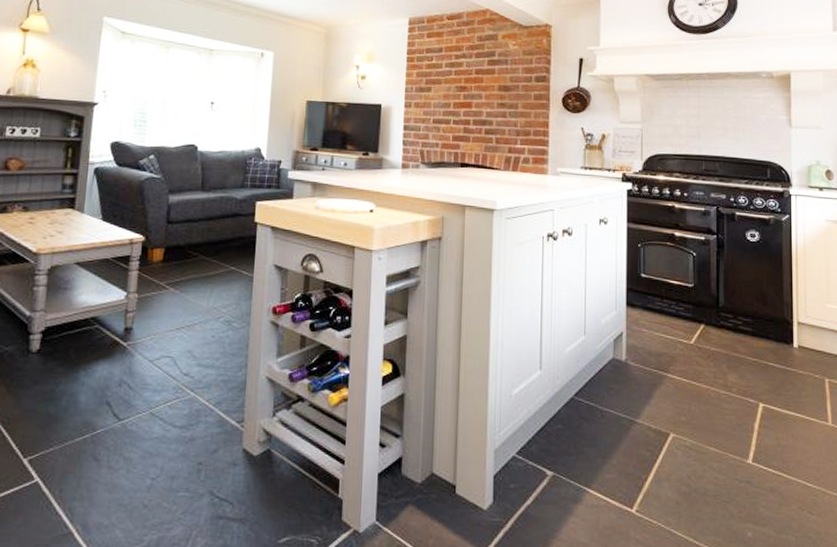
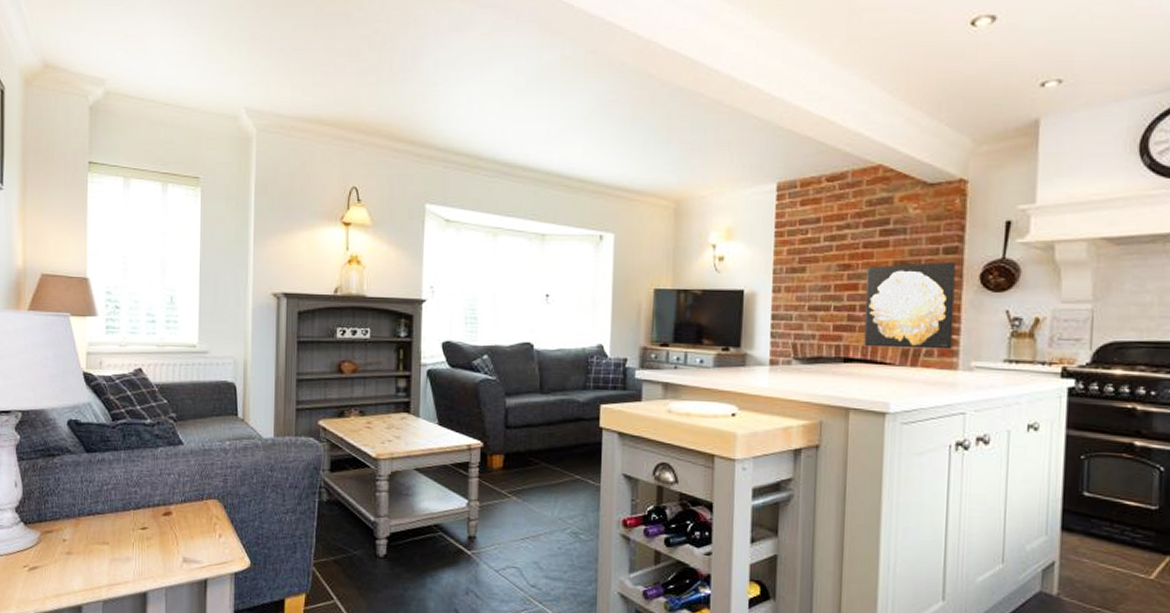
wall art: none [476,87,545,158] -> present [864,261,956,350]

